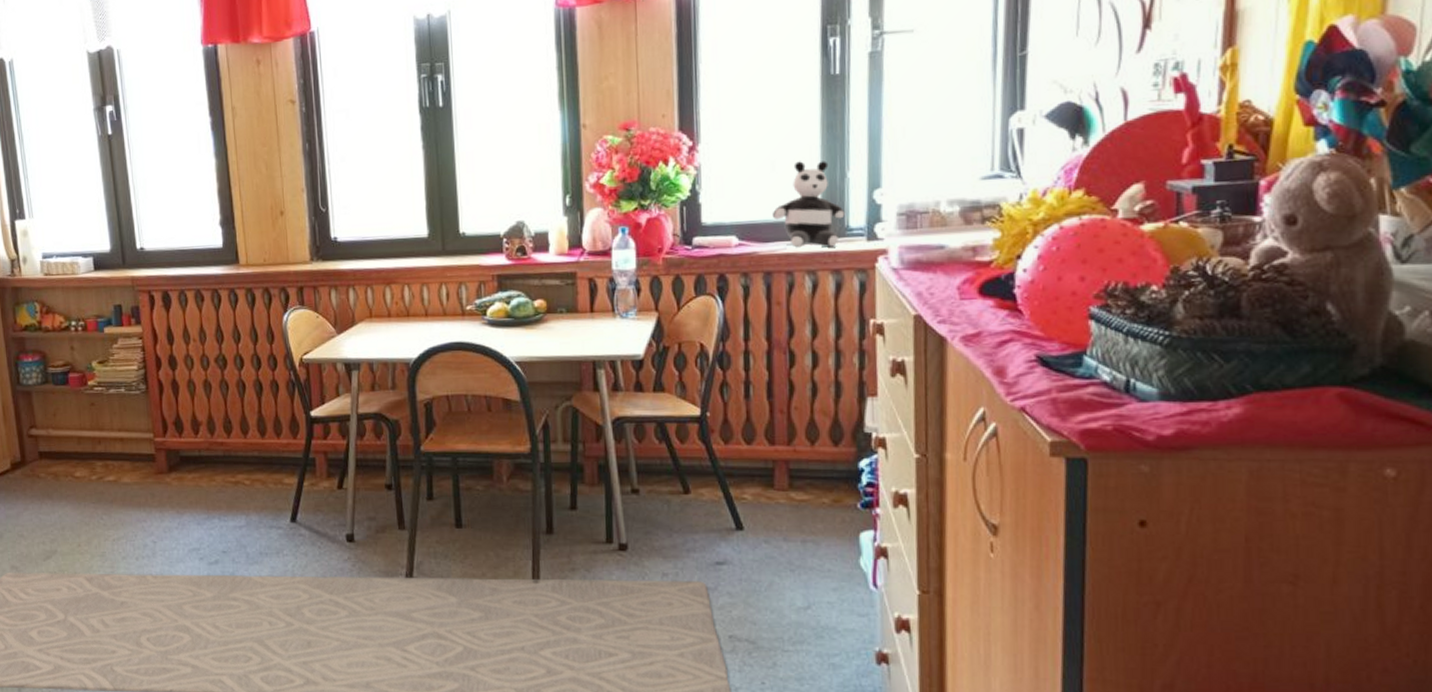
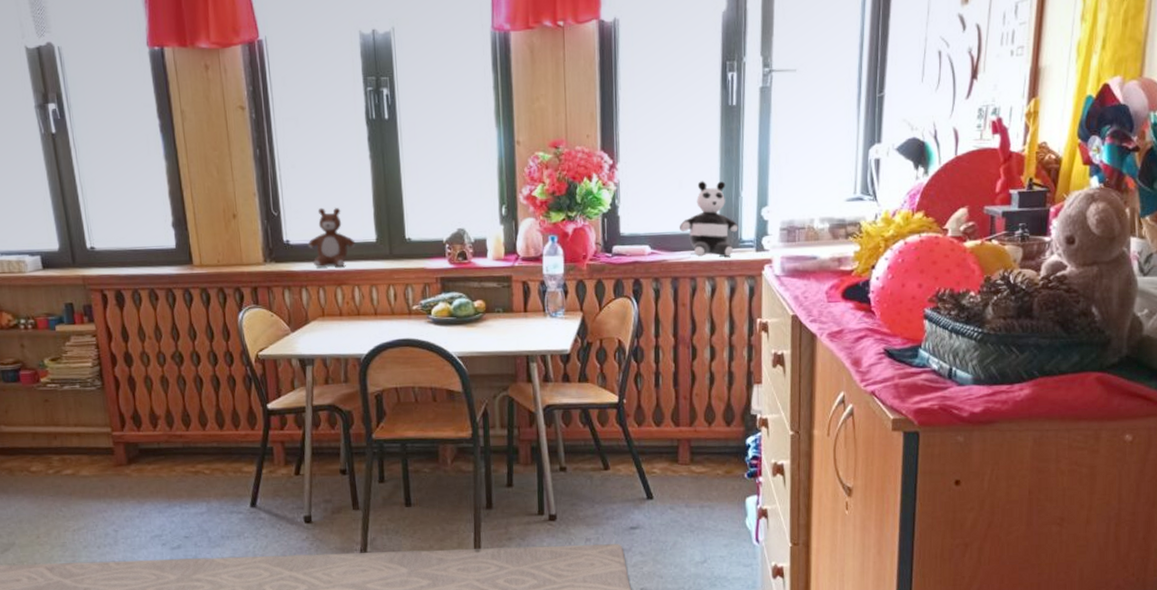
teddy bear: none [356,202,406,266] -> present [307,207,356,268]

